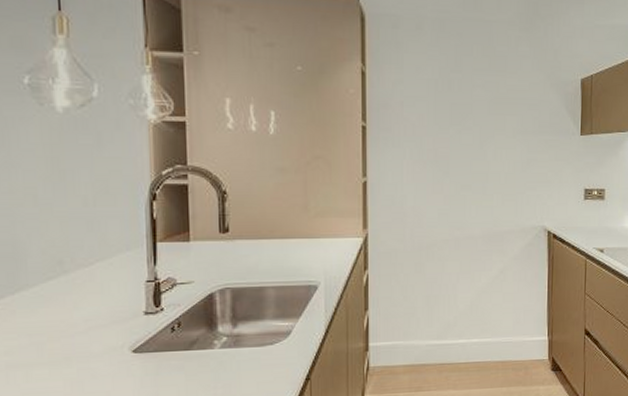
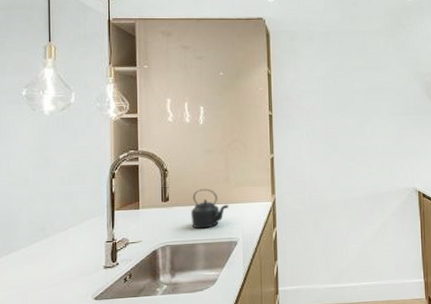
kettle: none [258,218,308,269] -> present [191,189,229,229]

